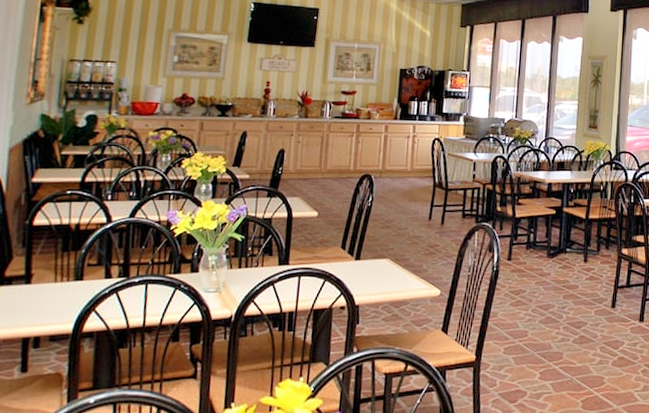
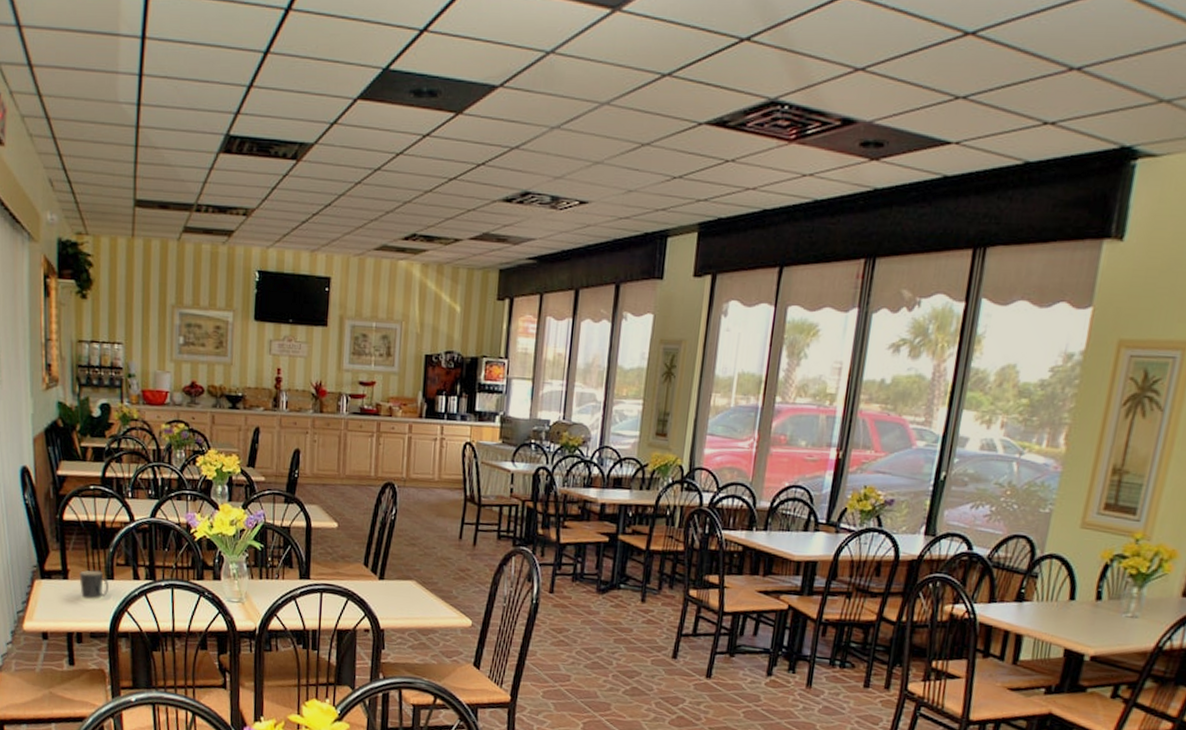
mug: none [43,272,77,304] -> present [79,570,109,601]

